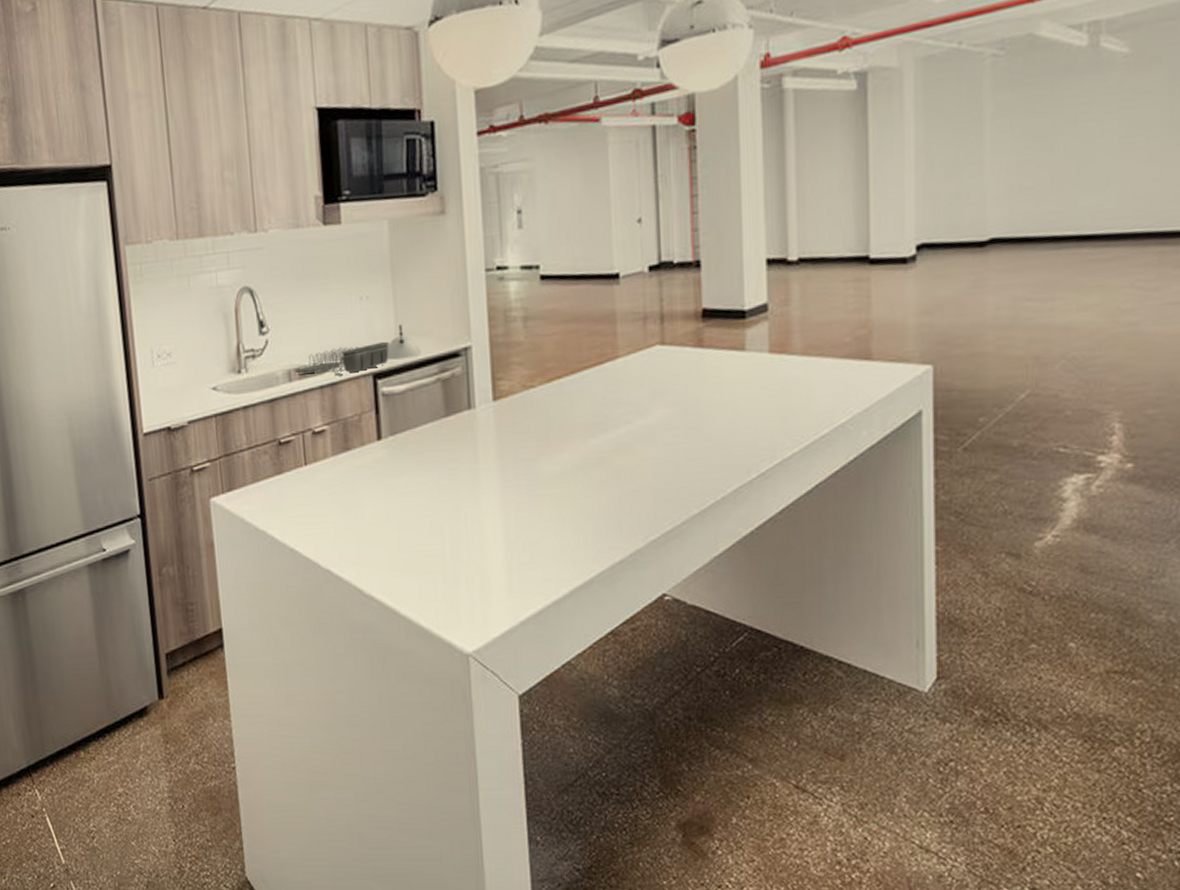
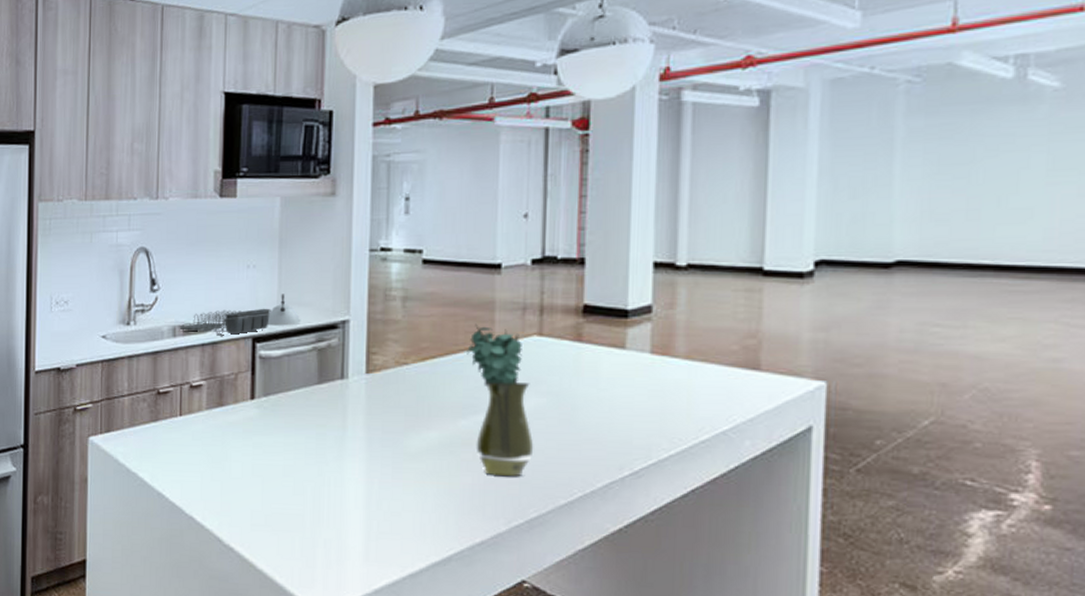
vase: none [592,338,665,492] -> present [467,323,534,476]

